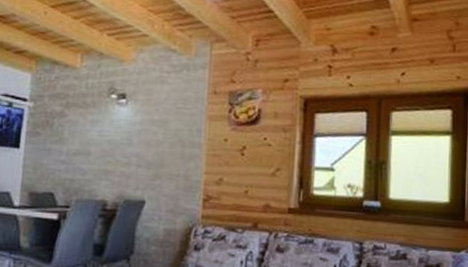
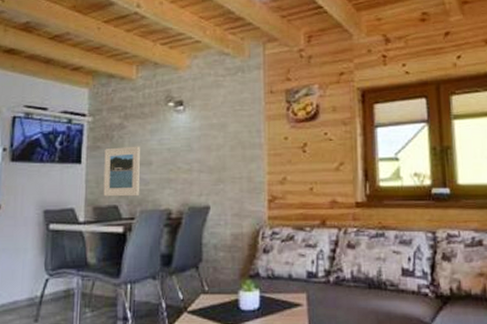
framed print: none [40,135,80,186] -> present [103,146,140,197]

